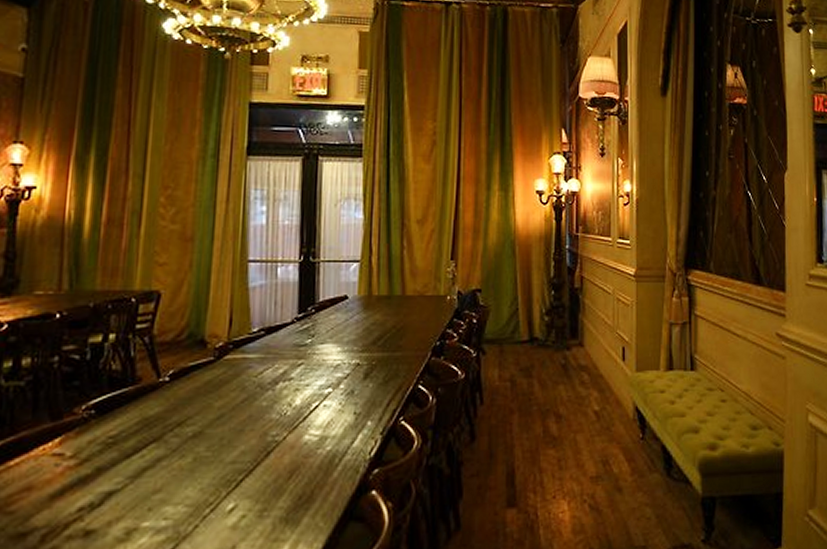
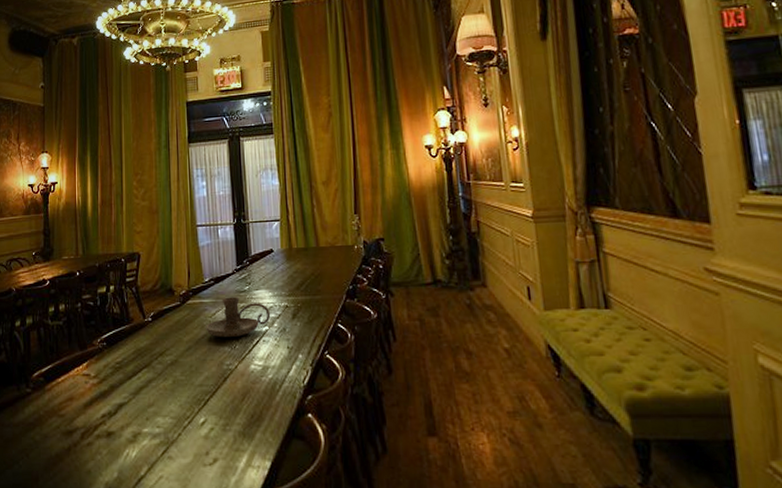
candle holder: none [247,351,337,403] -> present [206,296,271,338]

